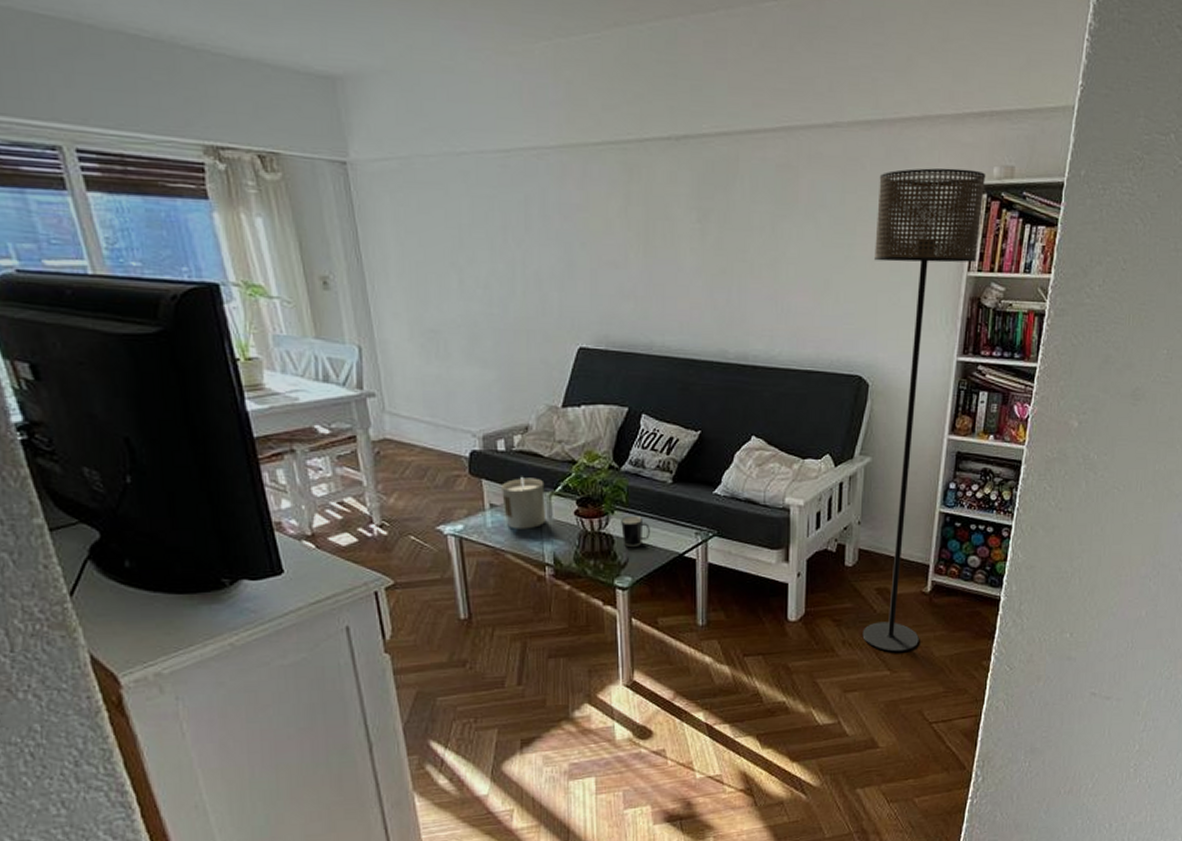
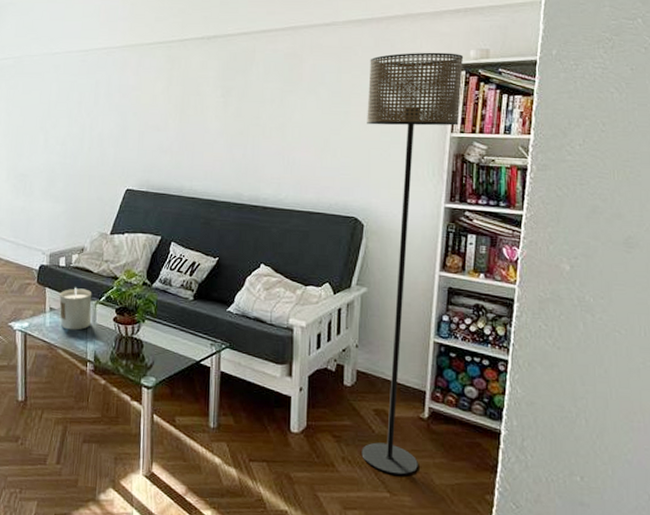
mug: present [621,515,650,546] -> none [149,325,173,352]

